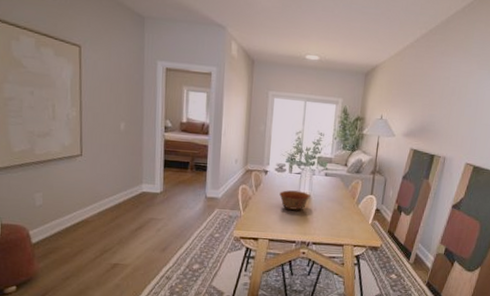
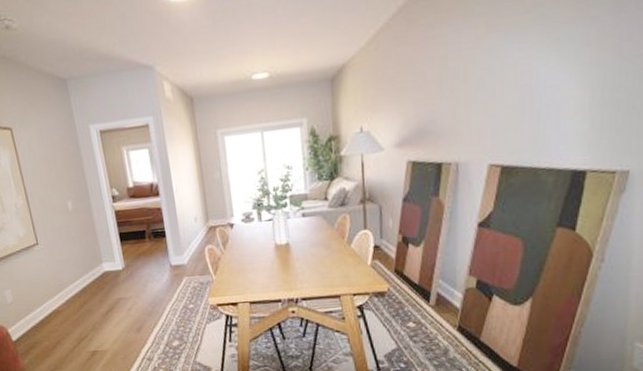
bowl: present [279,190,311,210] -> none [252,240,289,264]

